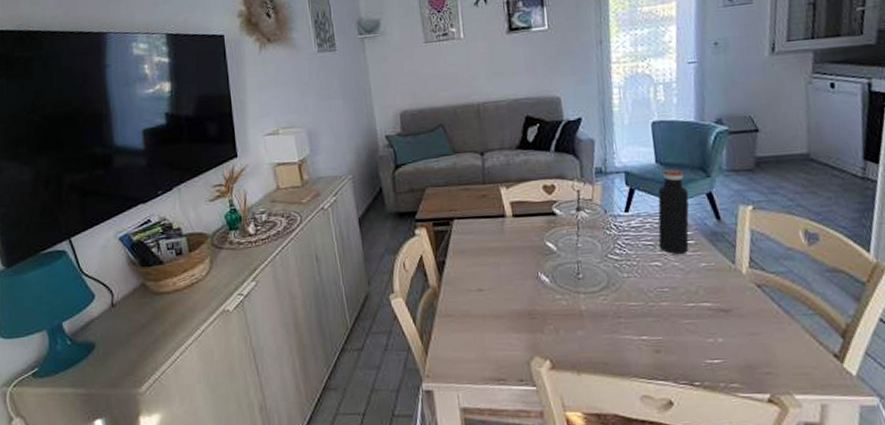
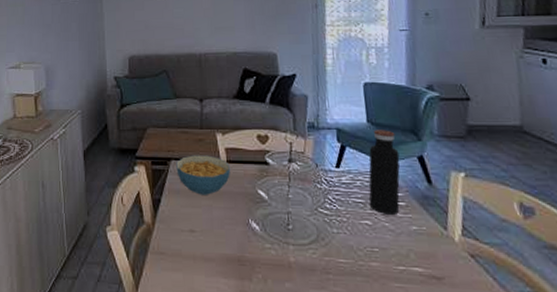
cereal bowl: none [459,211,518,253] -> present [176,155,231,195]

